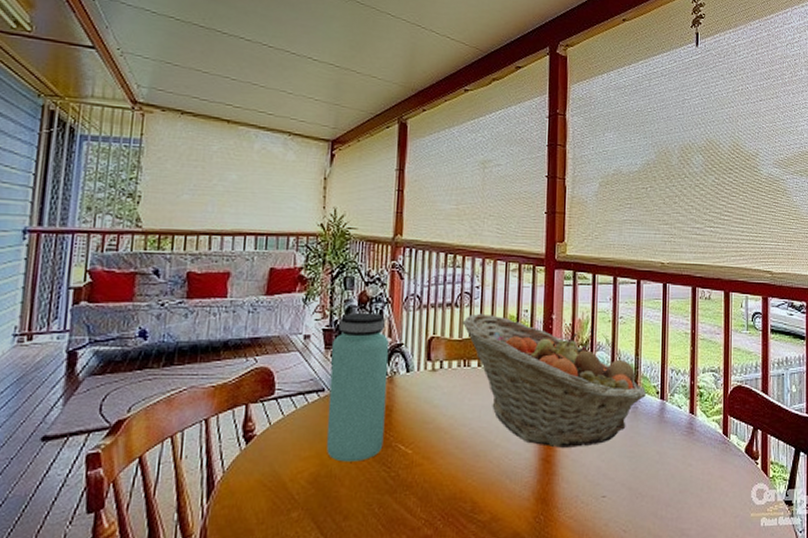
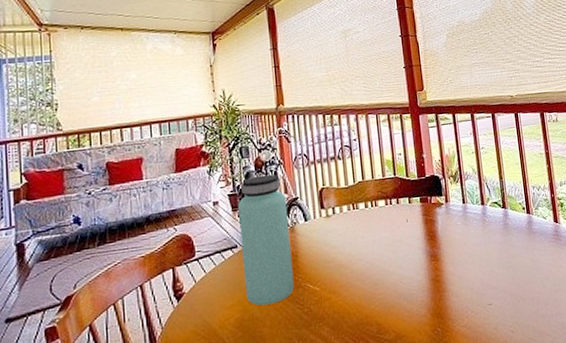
fruit basket: present [462,313,646,448] -> none [346,161,514,268]

